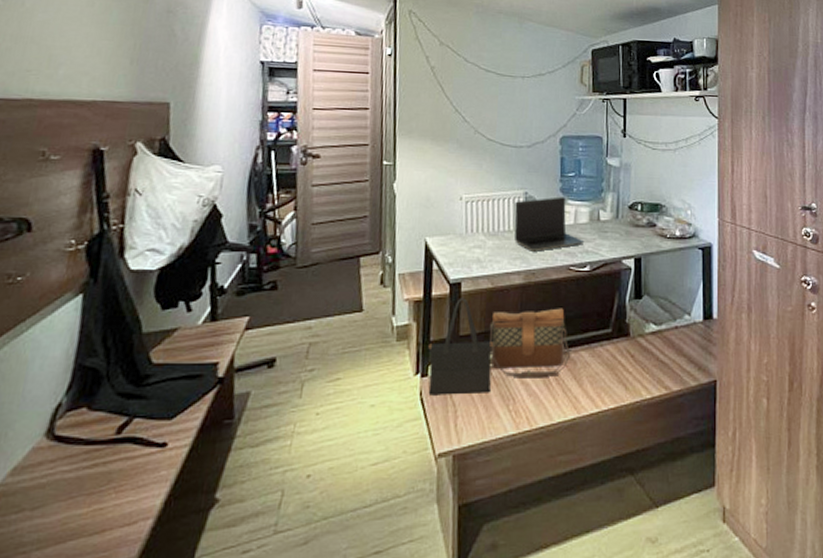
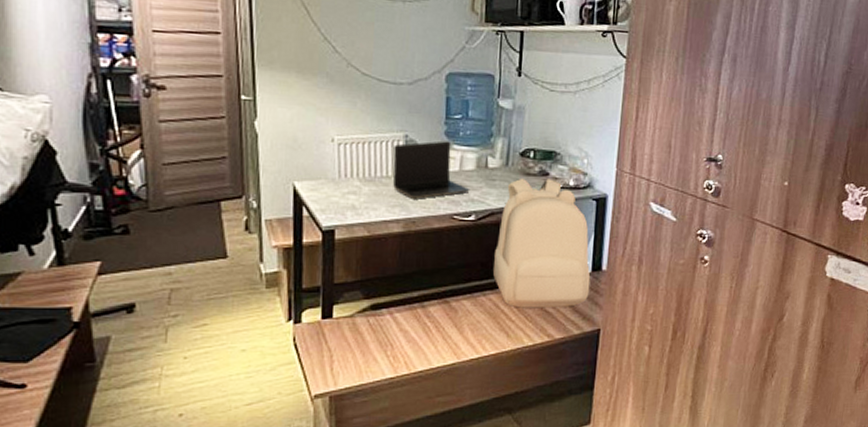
tote bag: present [428,298,493,395] -> none [301,245,370,341]
shoulder bag: present [489,308,571,378] -> none [366,257,452,326]
backpack: none [608,230,703,359] -> present [492,179,591,308]

